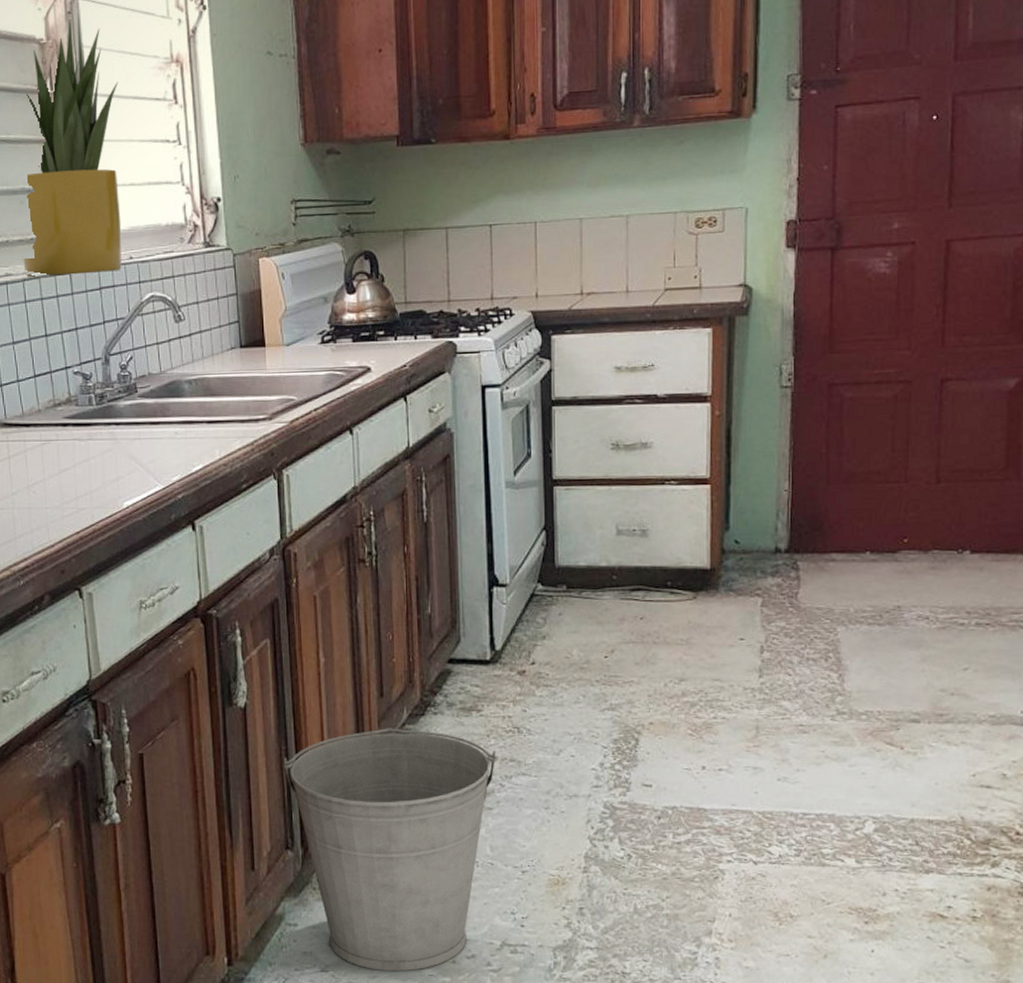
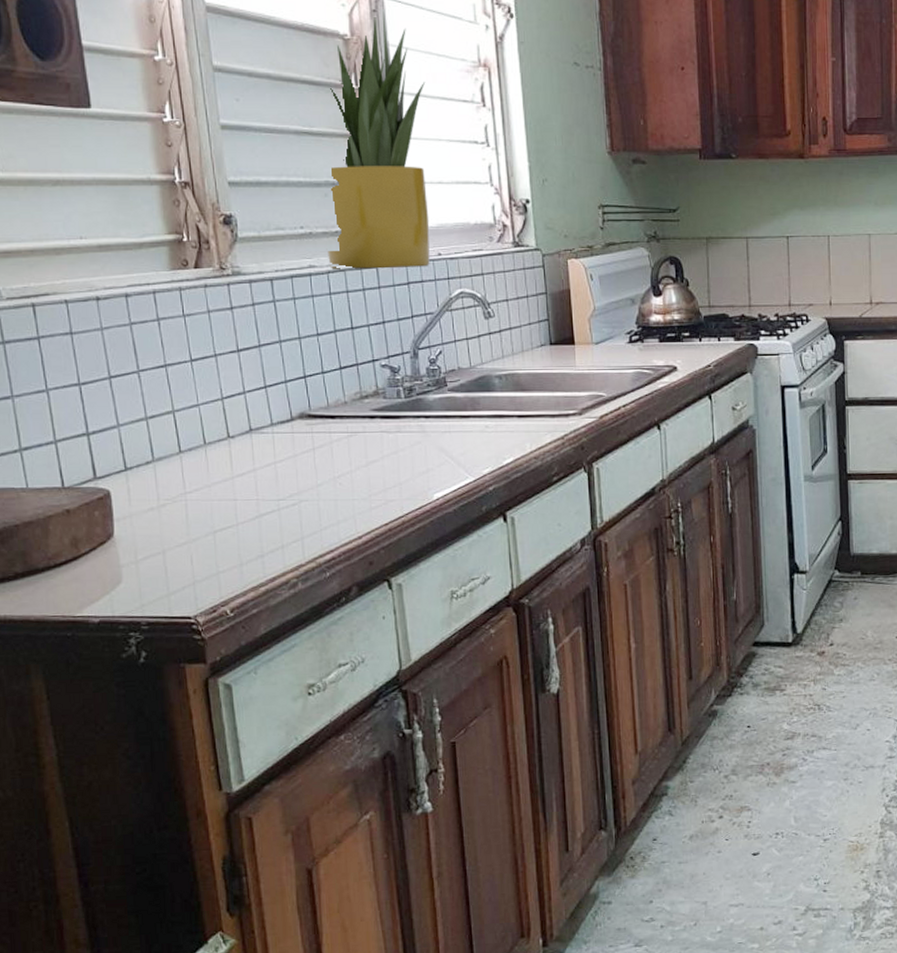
bucket: present [282,728,498,971] -> none [595,709,801,942]

